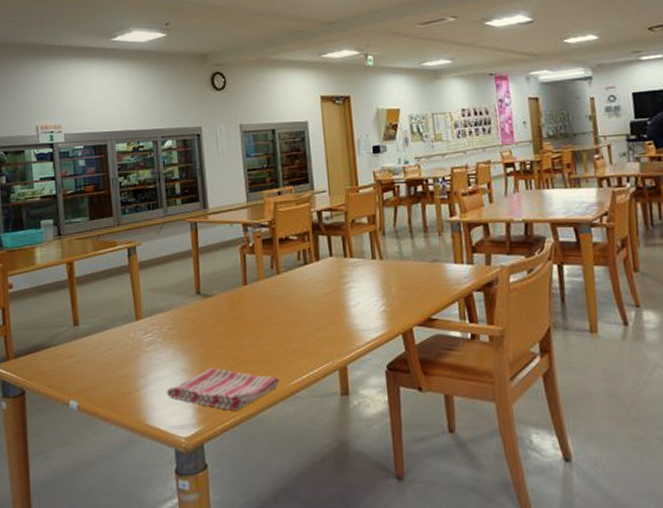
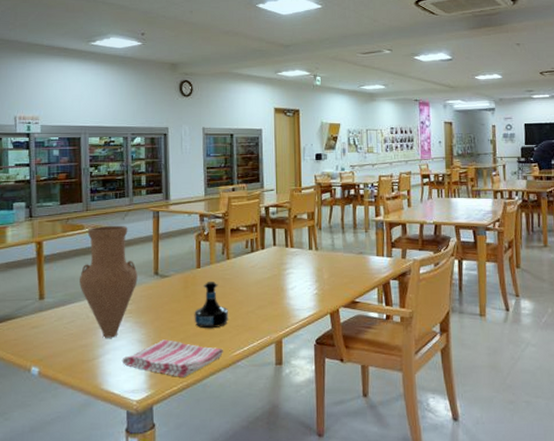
vase: none [115,239,178,367] -> present [79,225,138,338]
tequila bottle: none [243,299,284,355] -> present [194,280,229,329]

